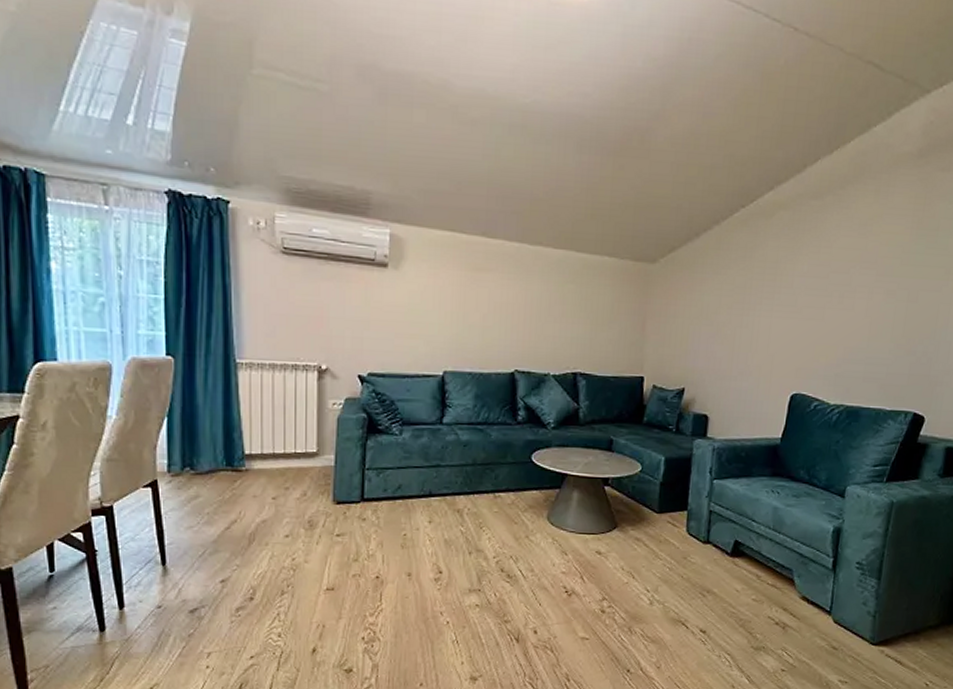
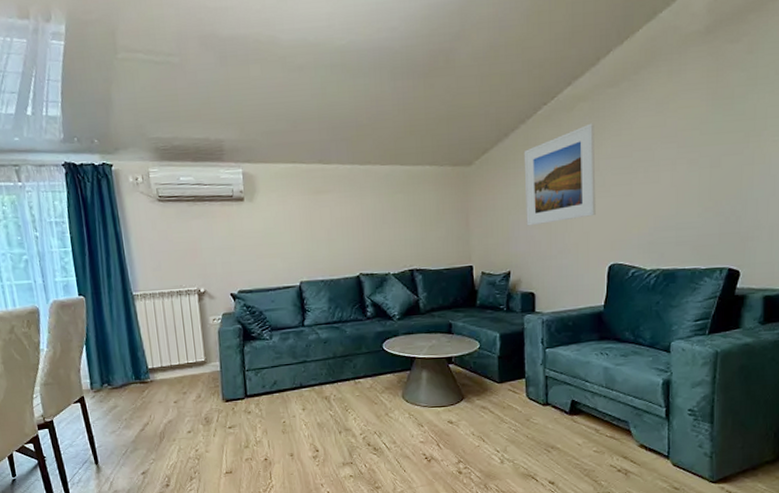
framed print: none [708,235,793,340] -> present [523,123,596,226]

